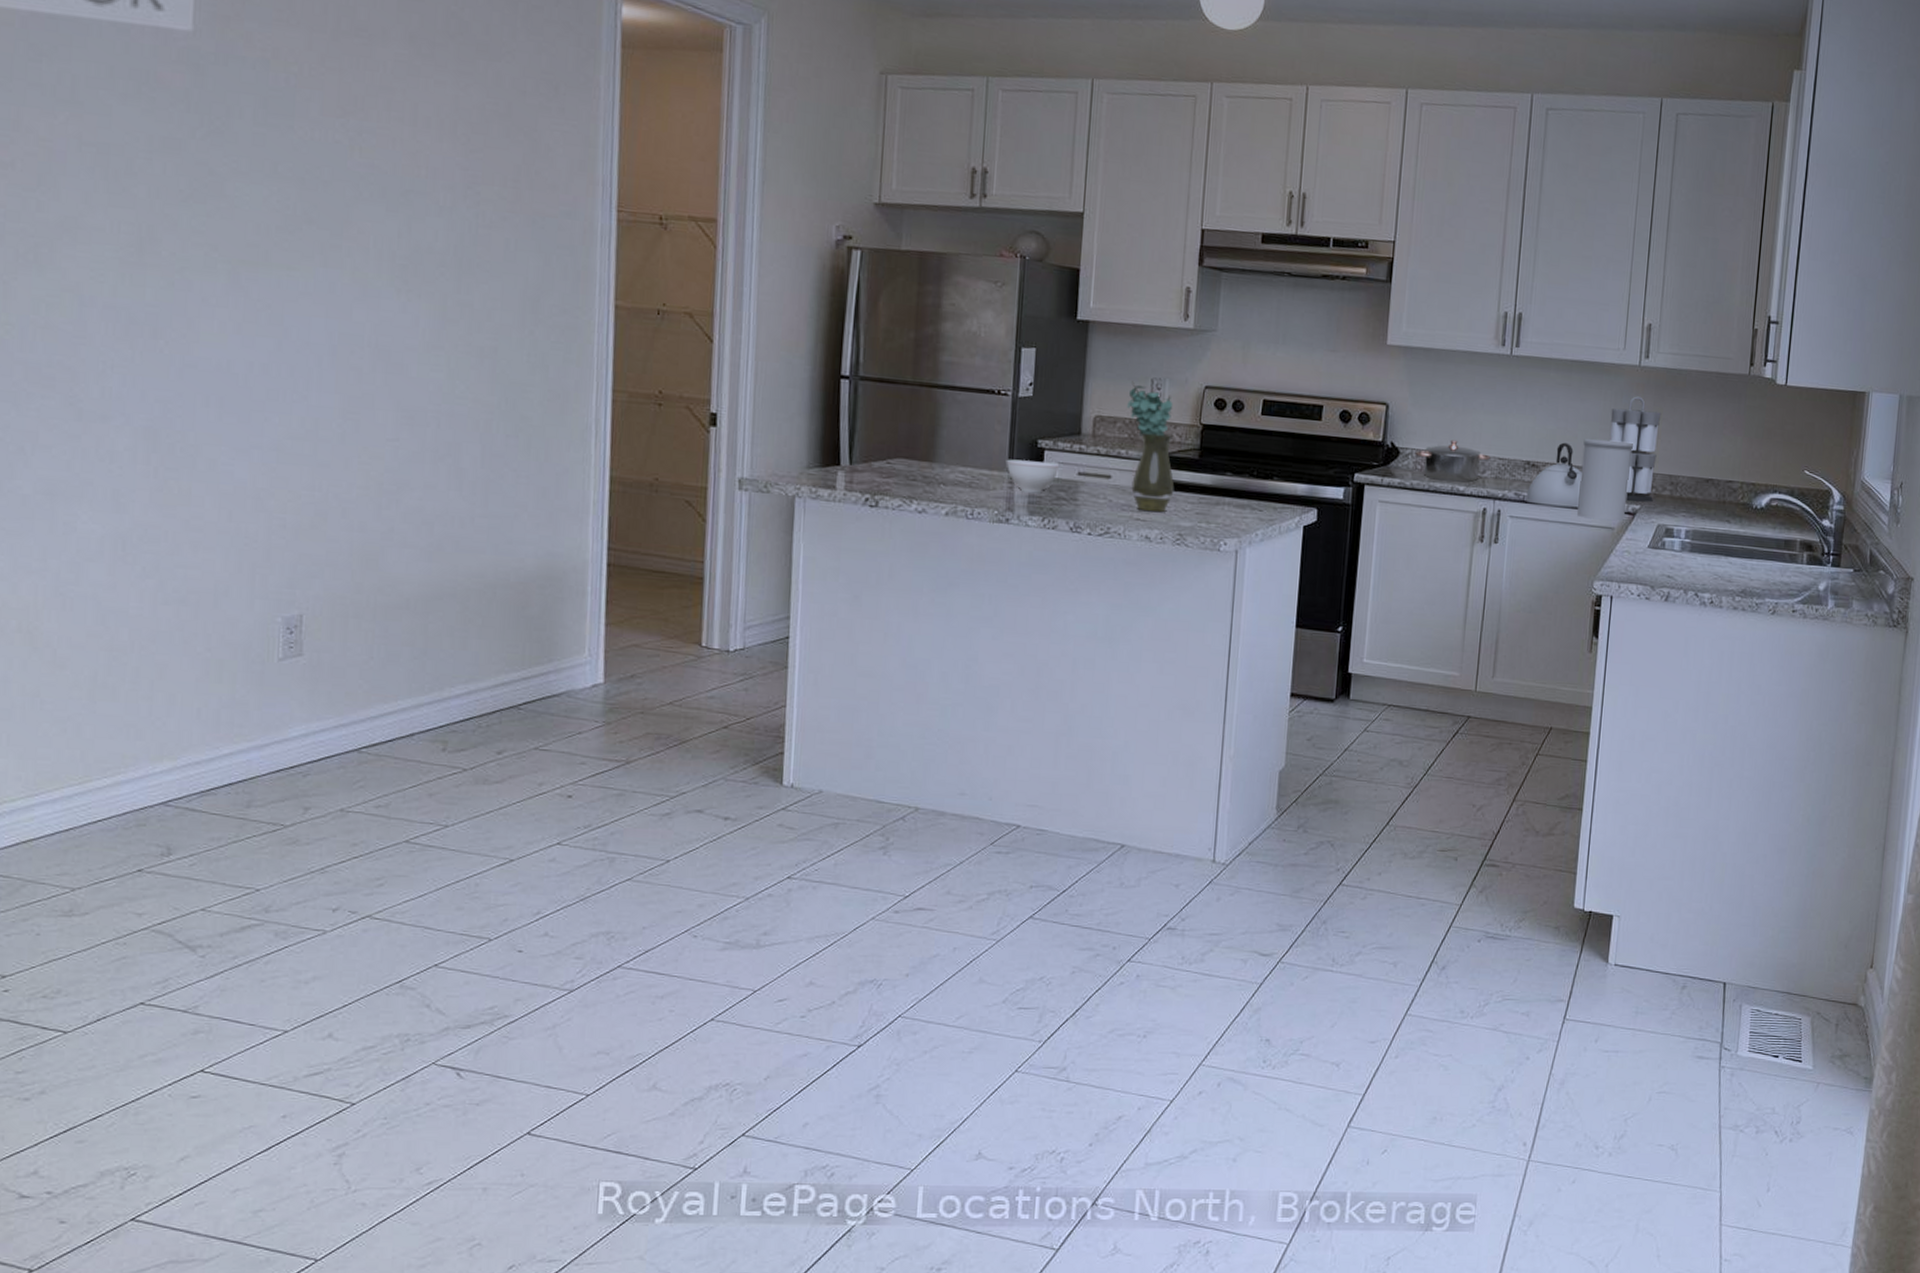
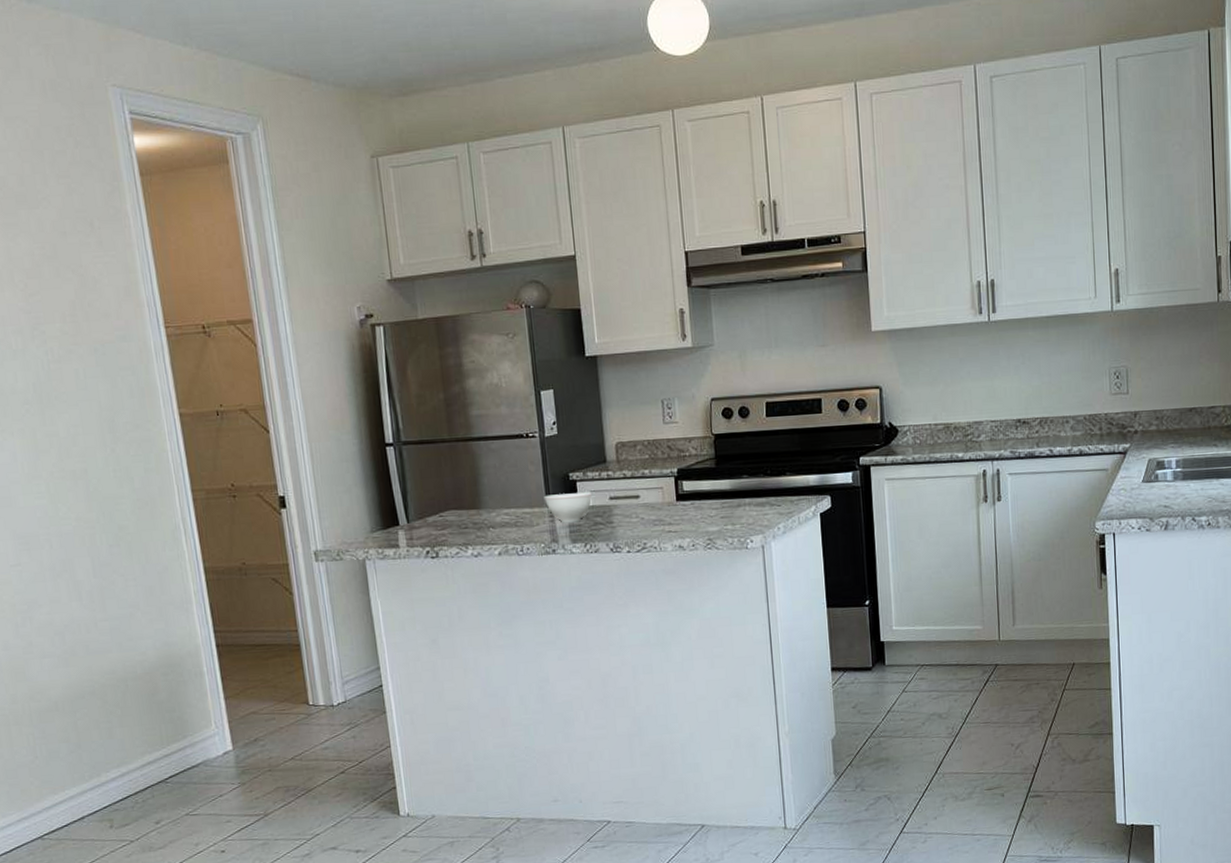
vase: present [1127,381,1175,512] -> none [643,405,698,522]
cooking pot: present [1415,440,1491,484] -> none [912,410,983,452]
kettle: present [1526,442,1582,508] -> none [1021,396,1073,459]
canister: present [1577,438,1633,521] -> none [1068,385,1117,465]
spice rack: present [1610,396,1662,503] -> none [1090,340,1141,442]

